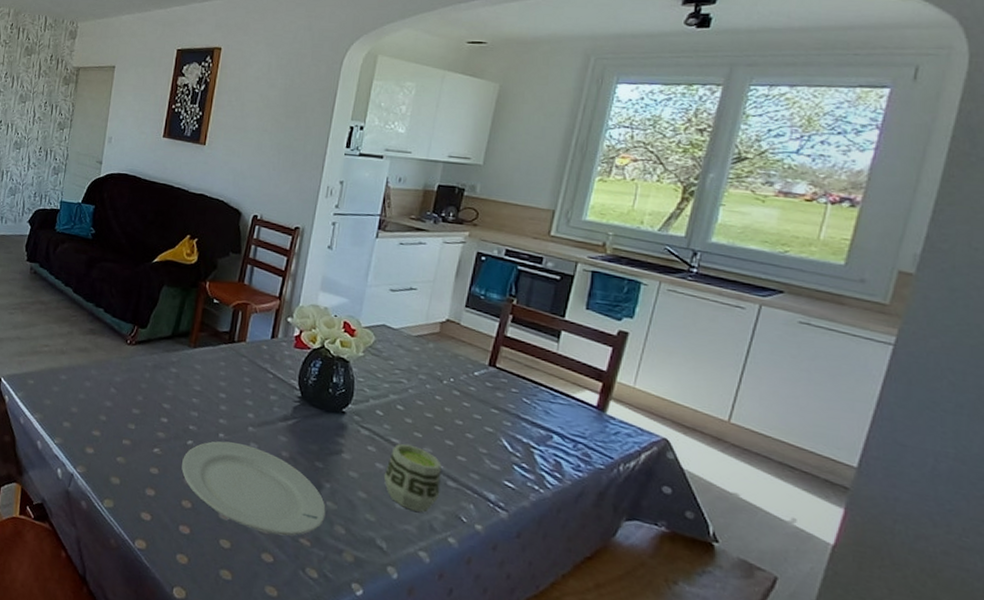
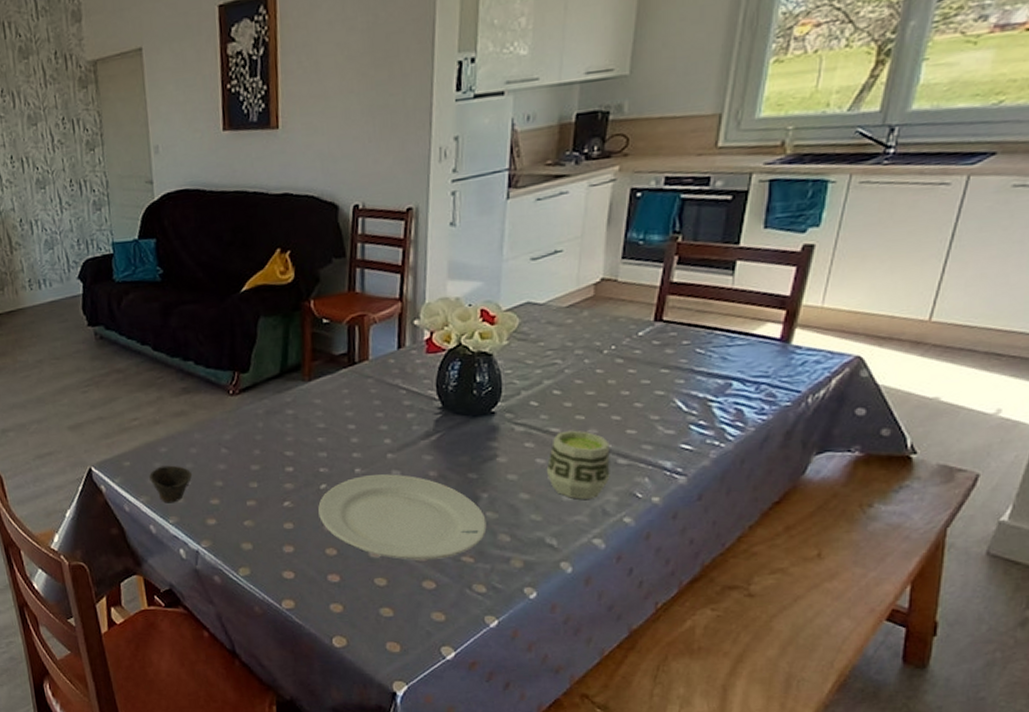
cup: none [46,390,83,426] -> present [149,465,193,503]

